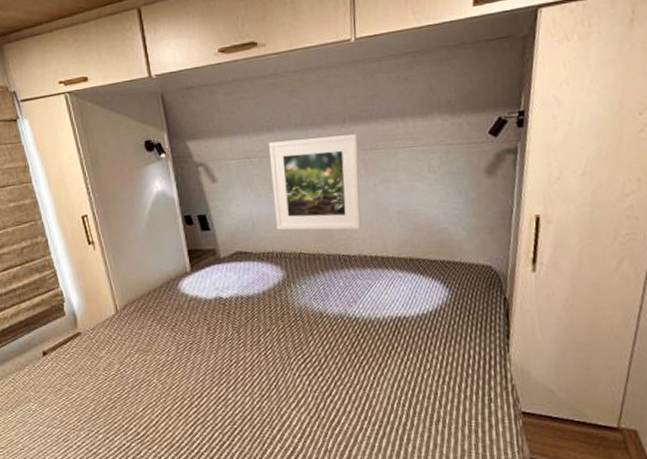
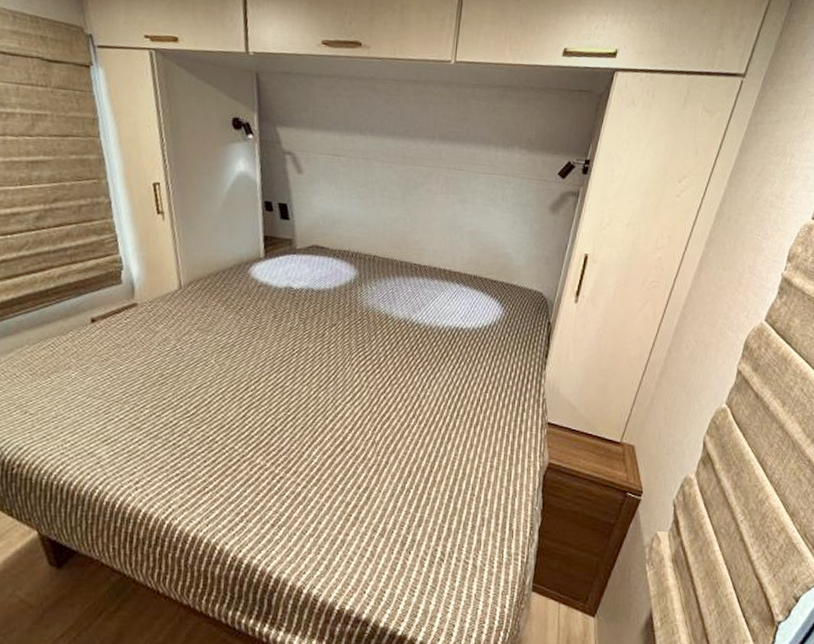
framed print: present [268,134,361,230] -> none [355,144,444,242]

